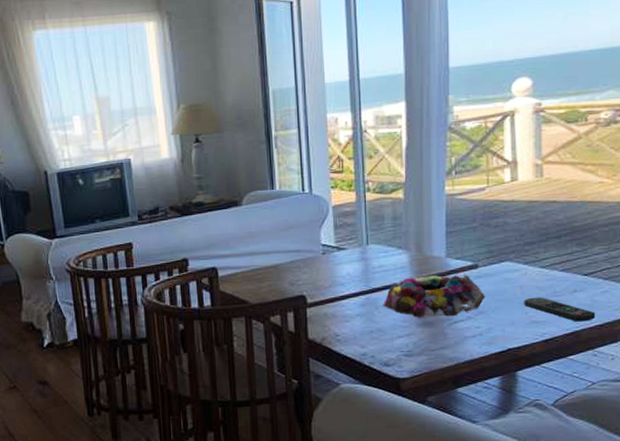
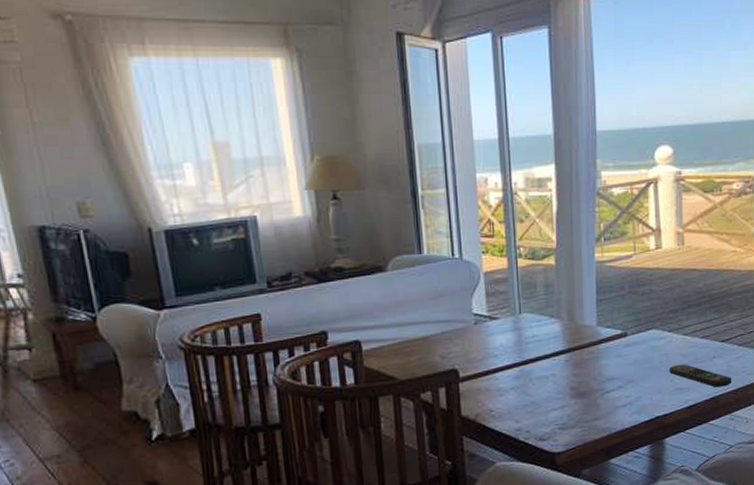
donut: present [383,274,485,317] -> none [537,342,635,389]

